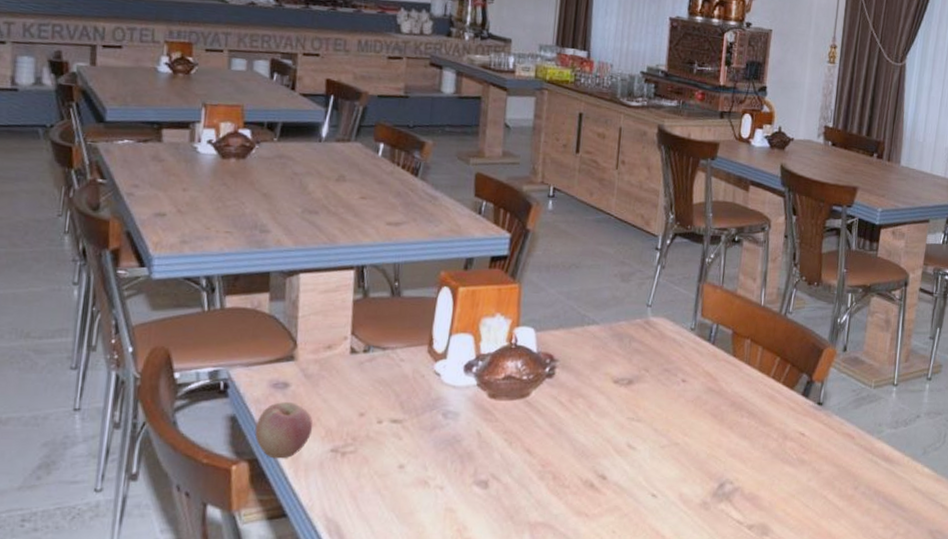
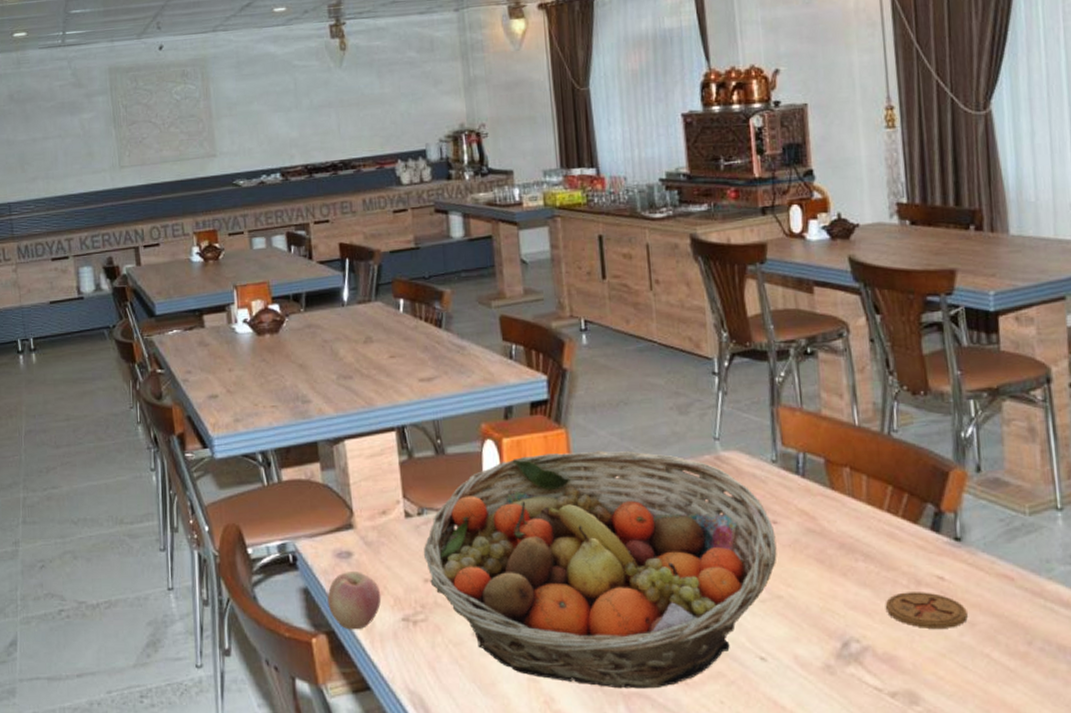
fruit basket: none [362,305,683,520] -> present [423,451,777,689]
coaster: none [757,444,817,475] -> present [885,592,968,628]

